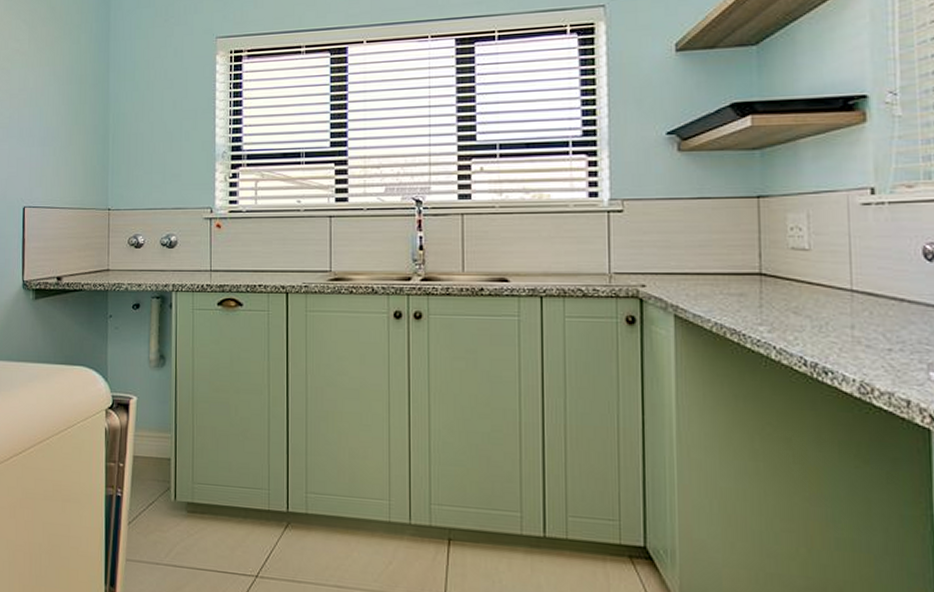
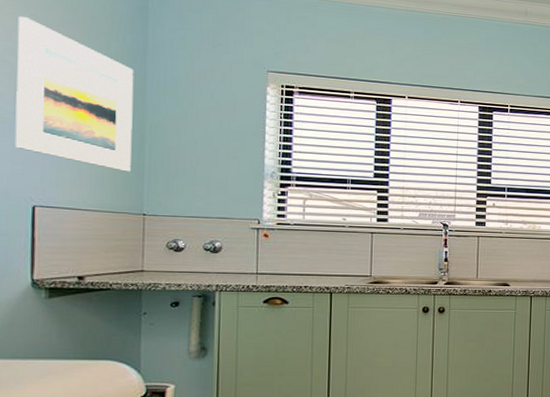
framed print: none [10,23,100,166] -> present [14,16,134,172]

